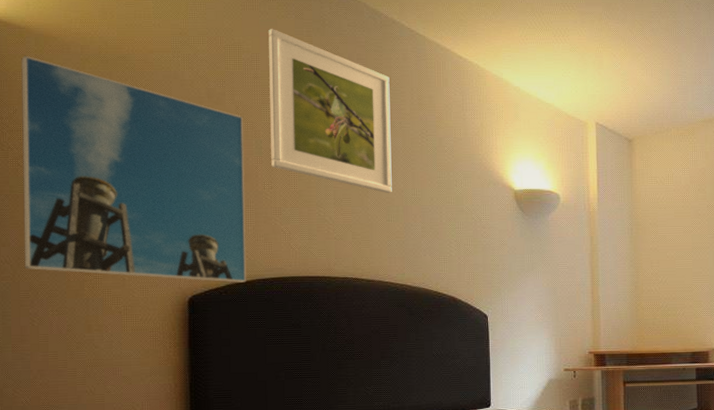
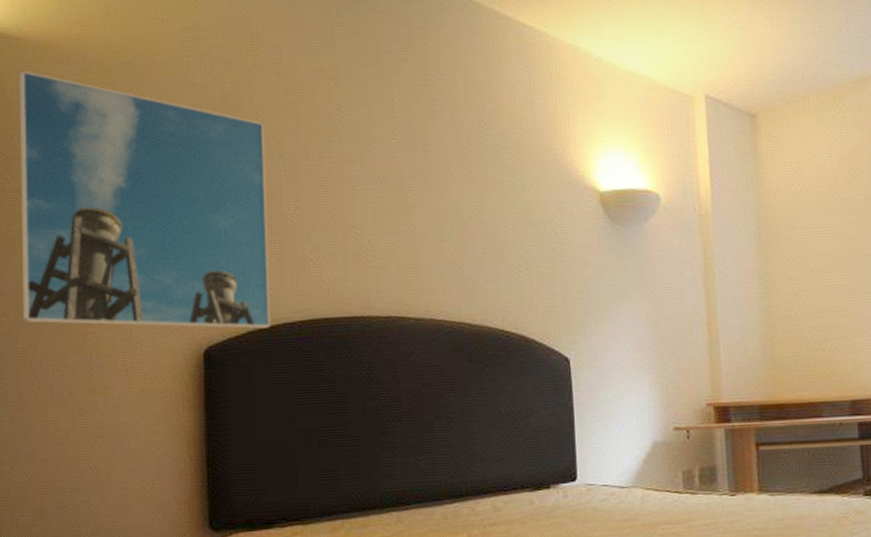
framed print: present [268,29,392,193] -> none [291,12,444,206]

